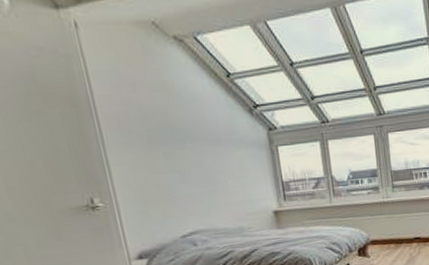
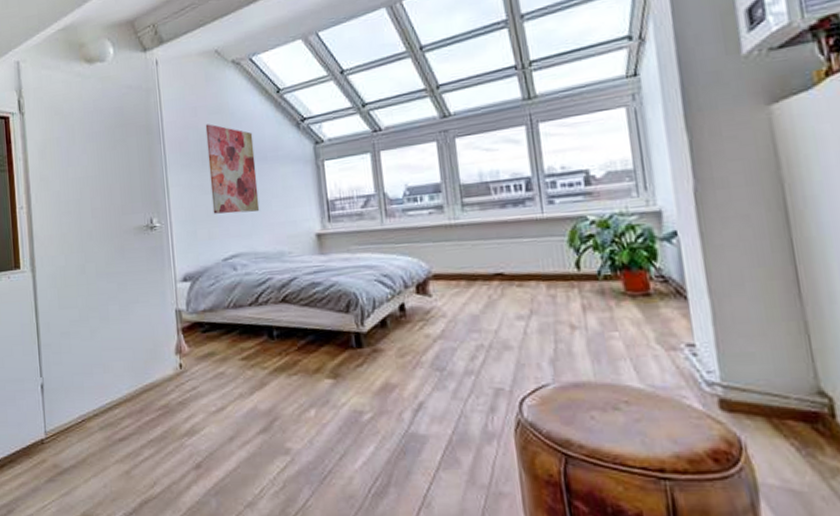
wall art: none [147,102,217,194] -> present [205,124,260,214]

